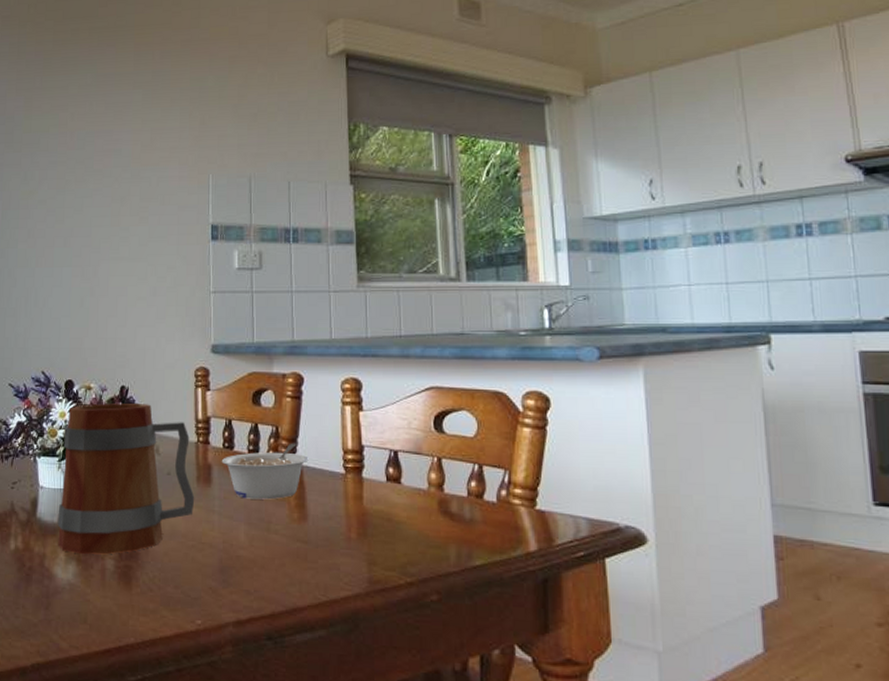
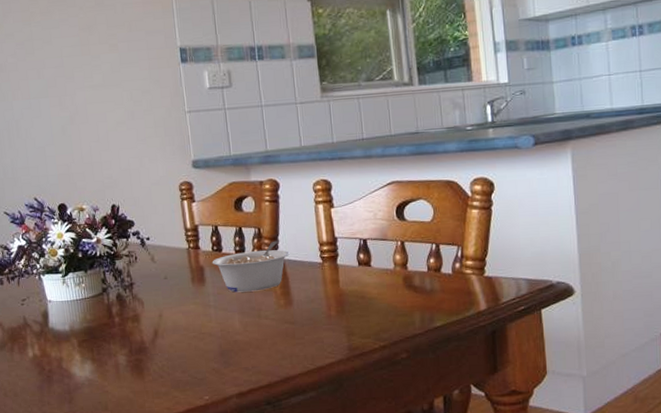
mug: present [57,403,195,555] -> none [64,219,192,354]

